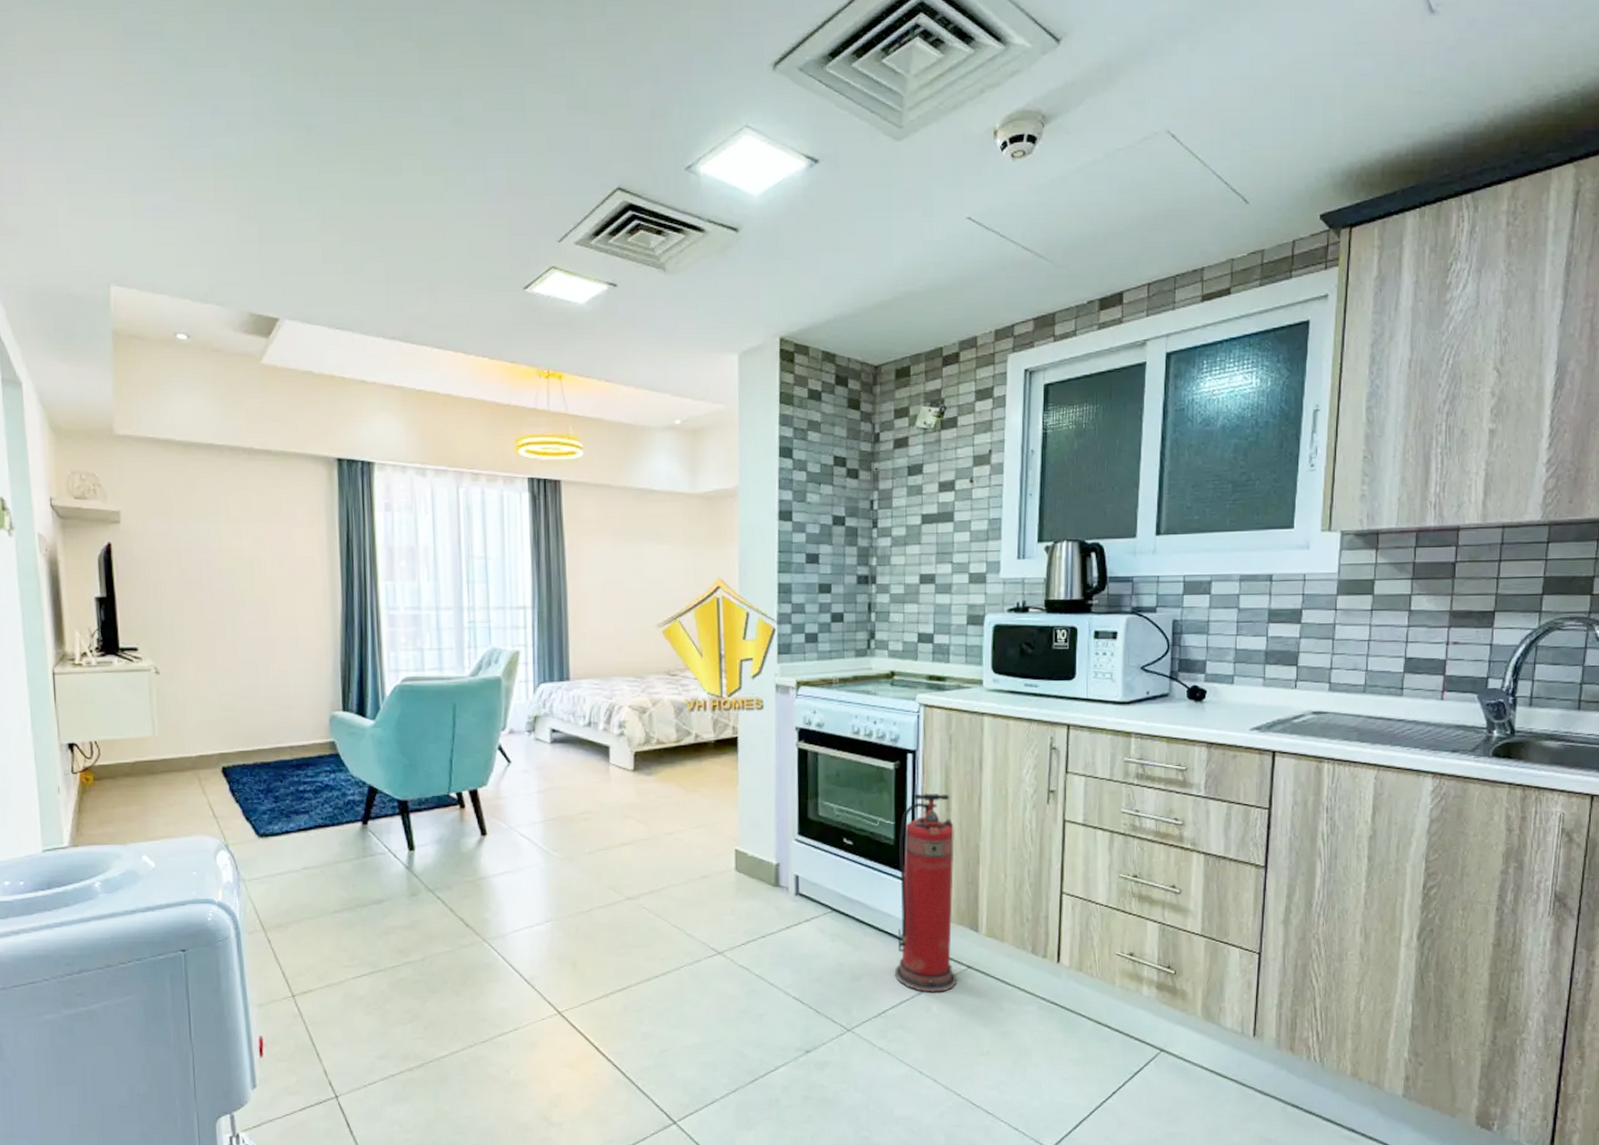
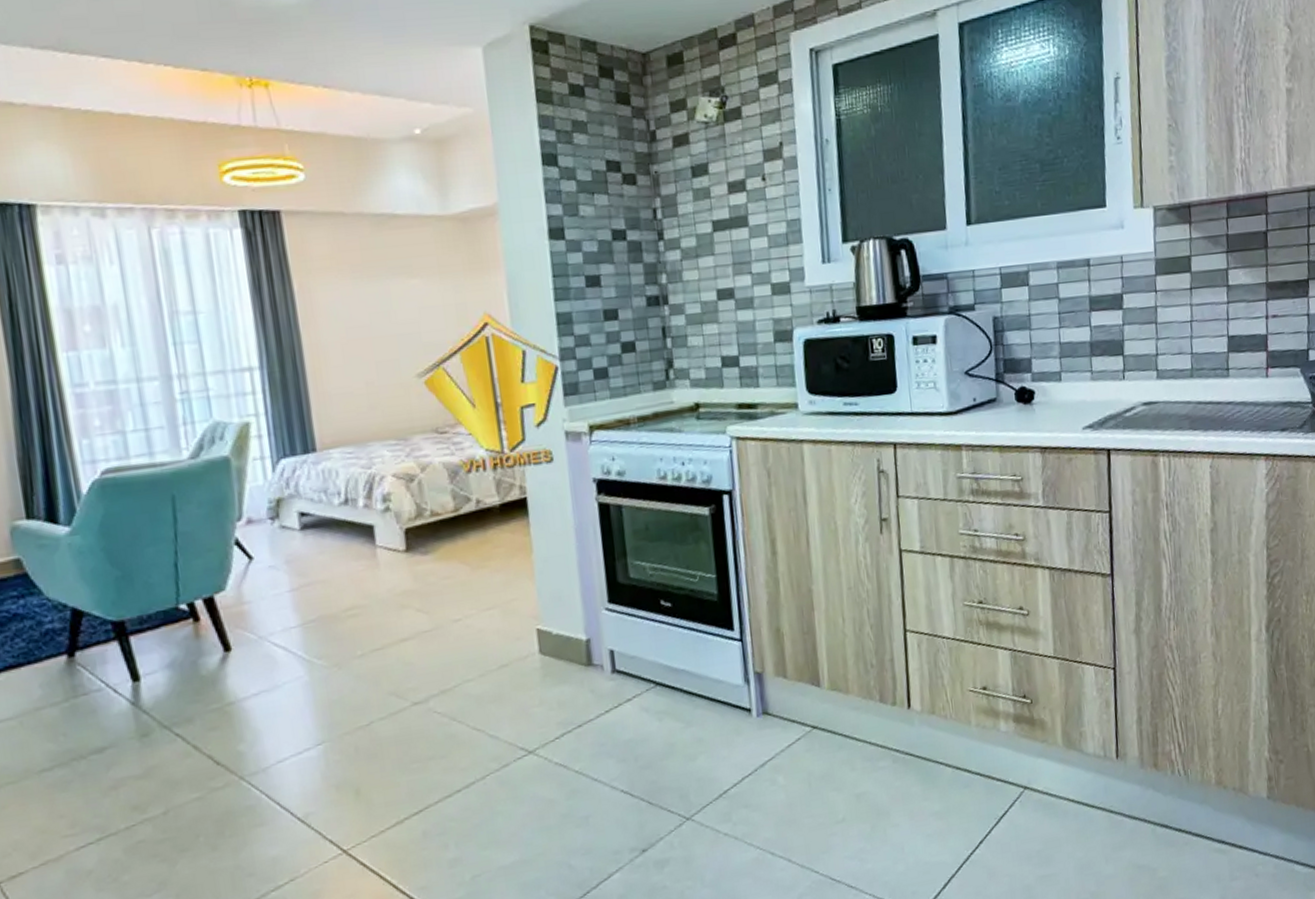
fire extinguisher: present [894,793,957,993] -> none [723,536,803,763]

